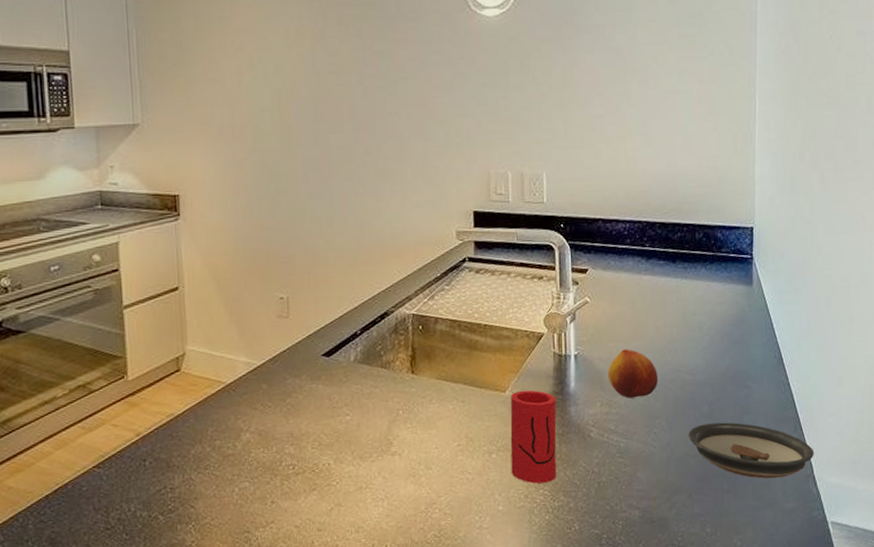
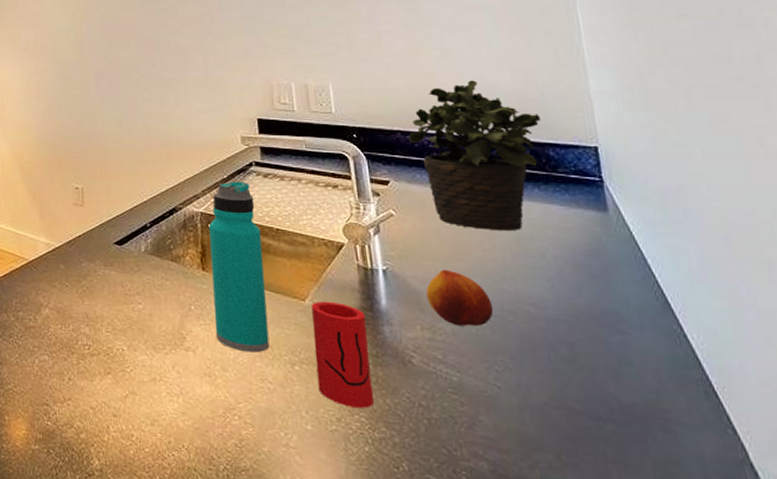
water bottle: none [420,279,471,449] -> present [209,182,270,353]
potted plant: none [608,166,716,310] -> present [408,80,542,230]
saucer: present [688,422,814,479] -> none [543,369,746,457]

